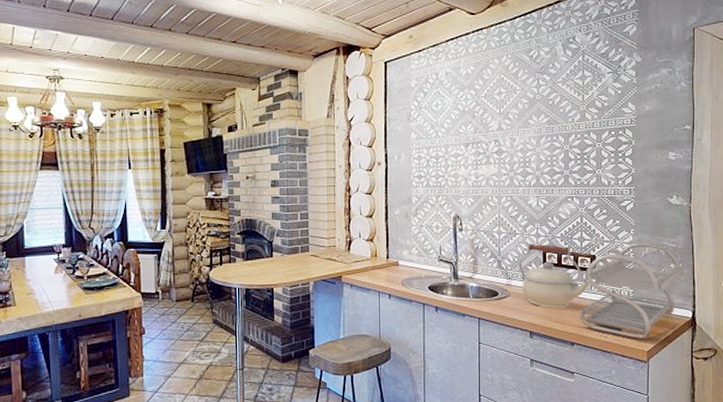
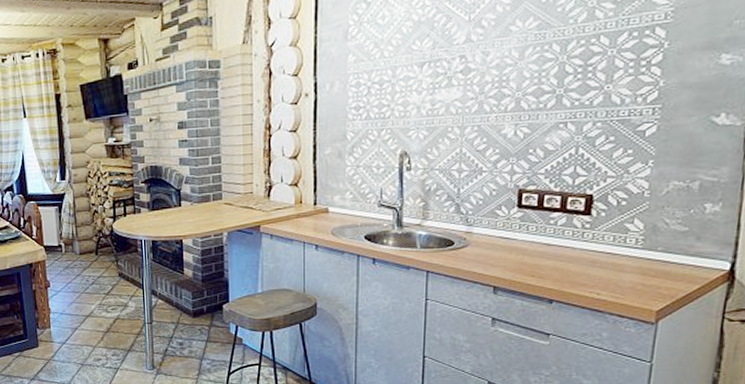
kettle: present [519,243,590,308] -> none [483,182,581,260]
dish rack: present [579,243,685,340] -> none [562,176,727,297]

